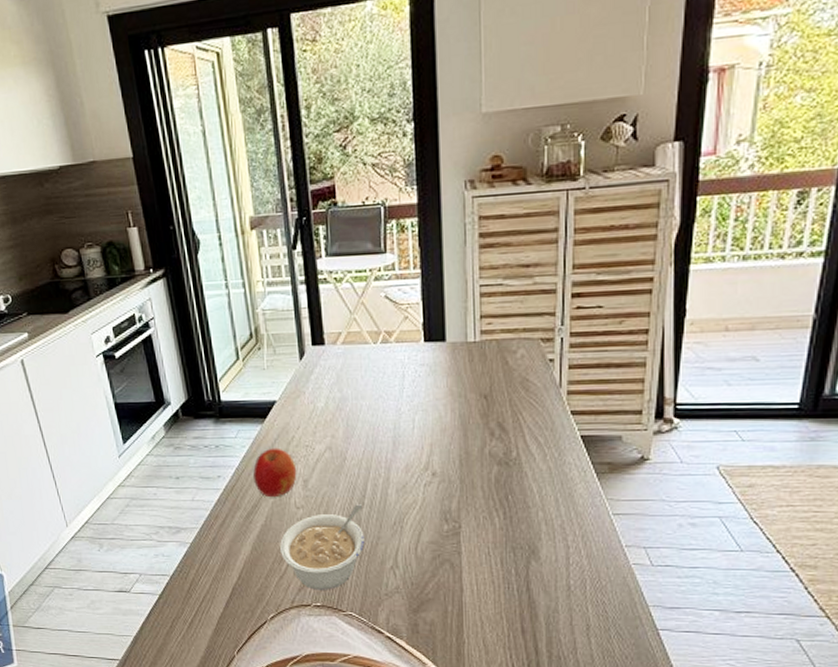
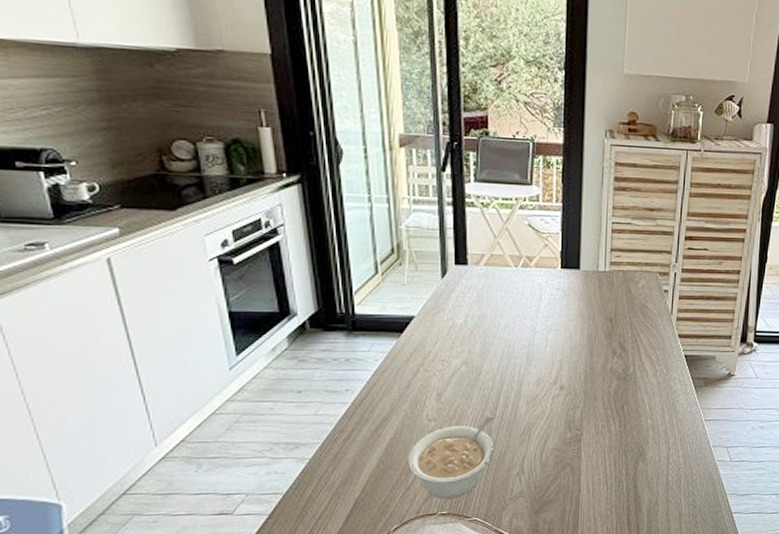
fruit: present [253,448,297,498] -> none [385,362,431,411]

